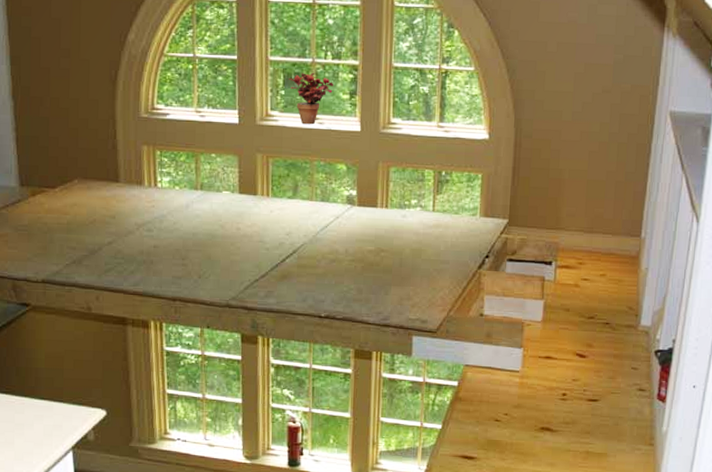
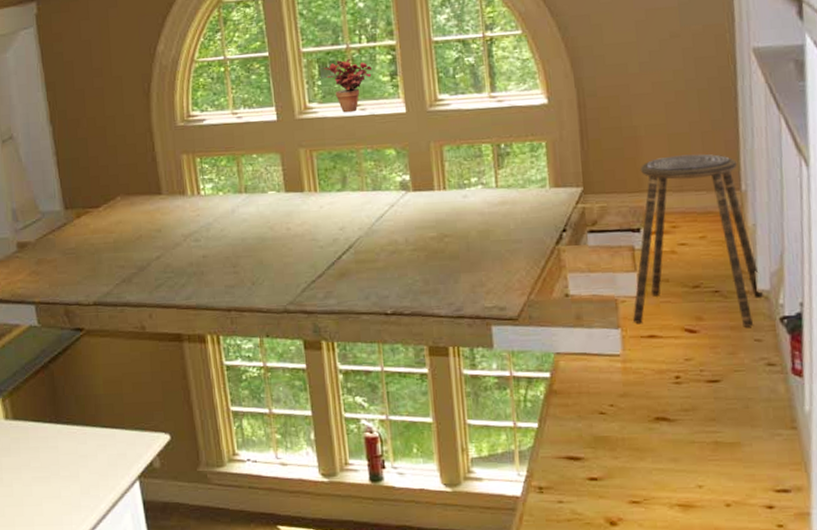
stool: none [535,200,646,357] -> present [633,153,764,327]

